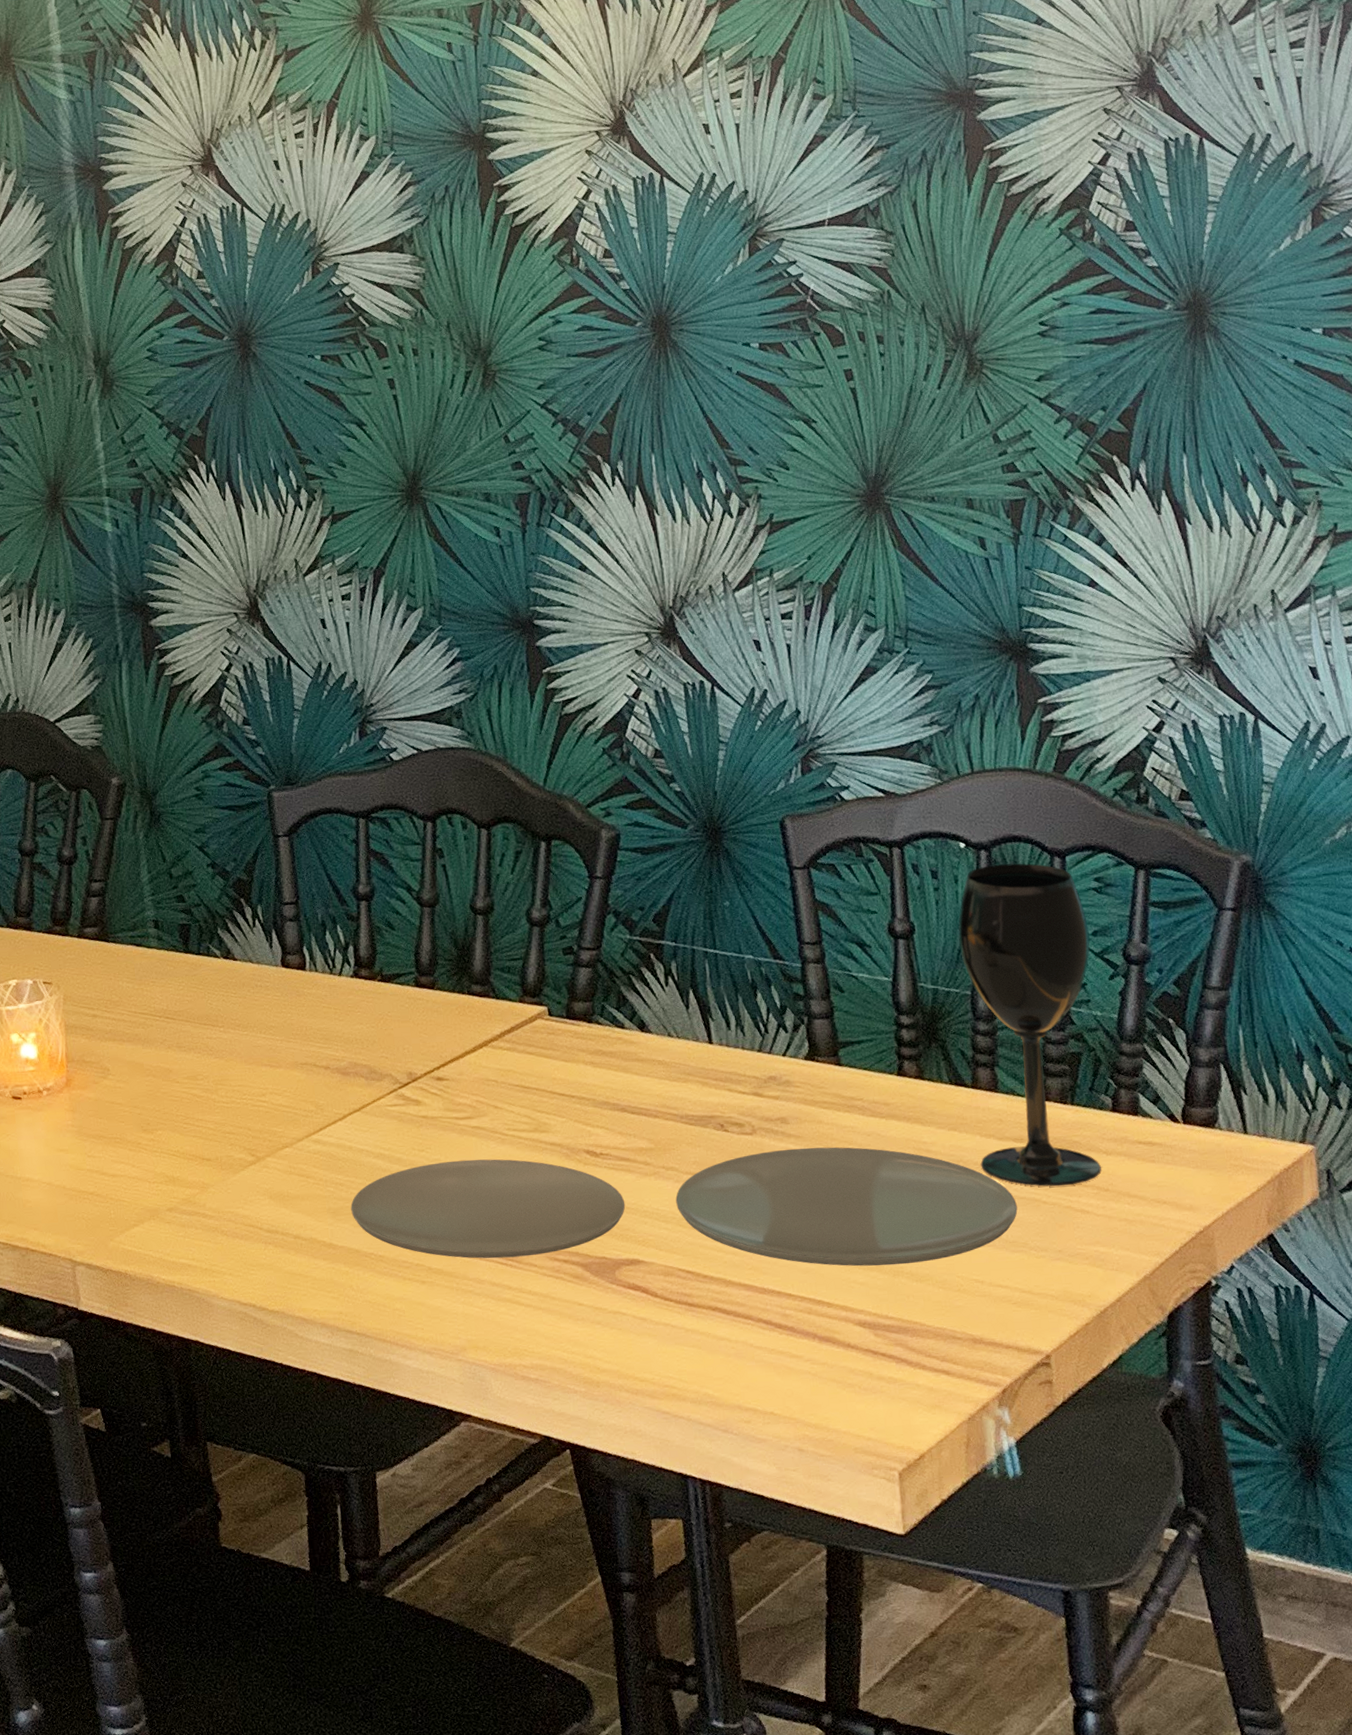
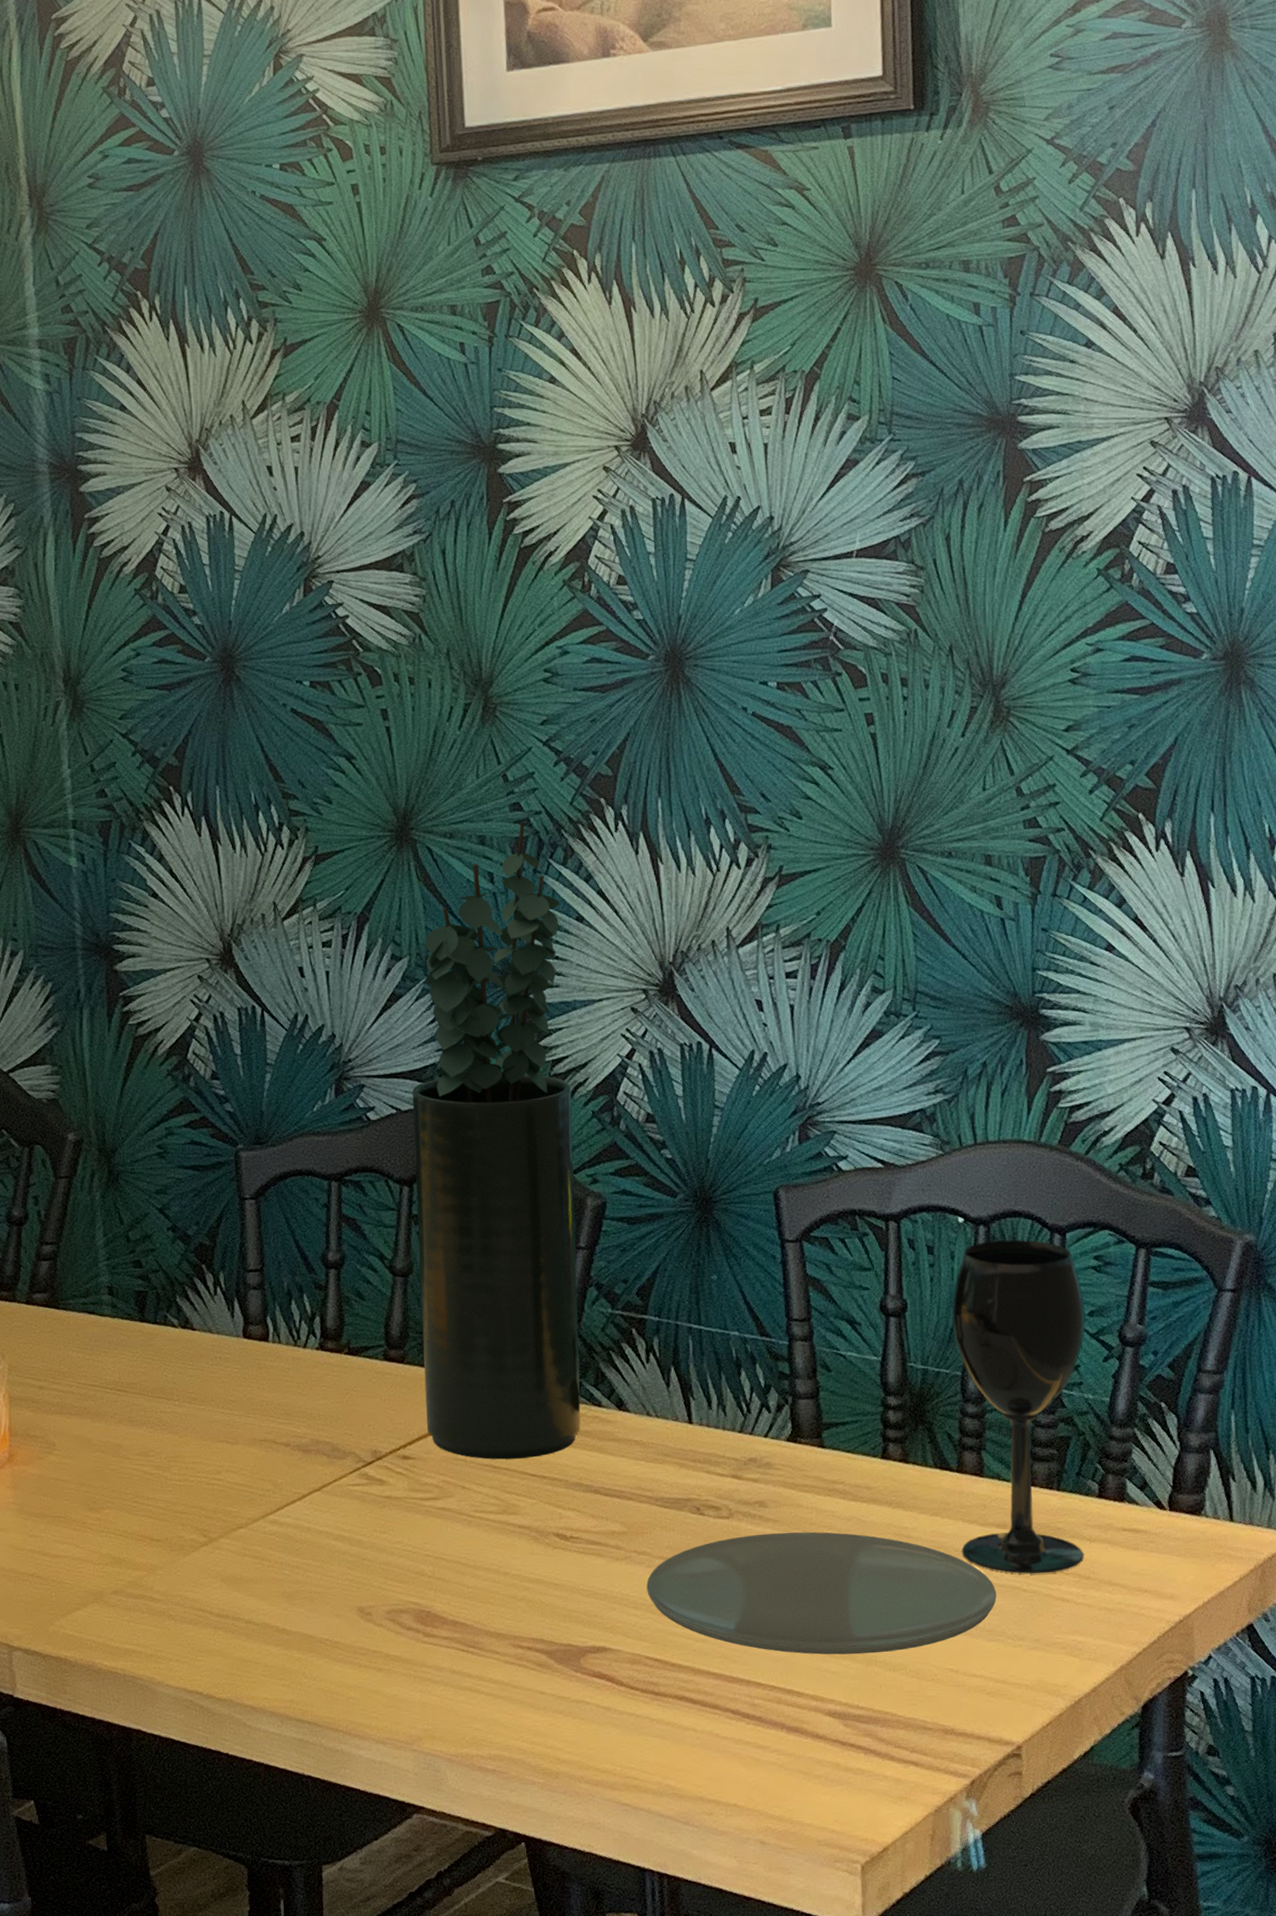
plate: present [350,1159,626,1259] -> none [306,1541,594,1646]
vase: none [431,479,606,1080] -> present [412,821,581,1460]

